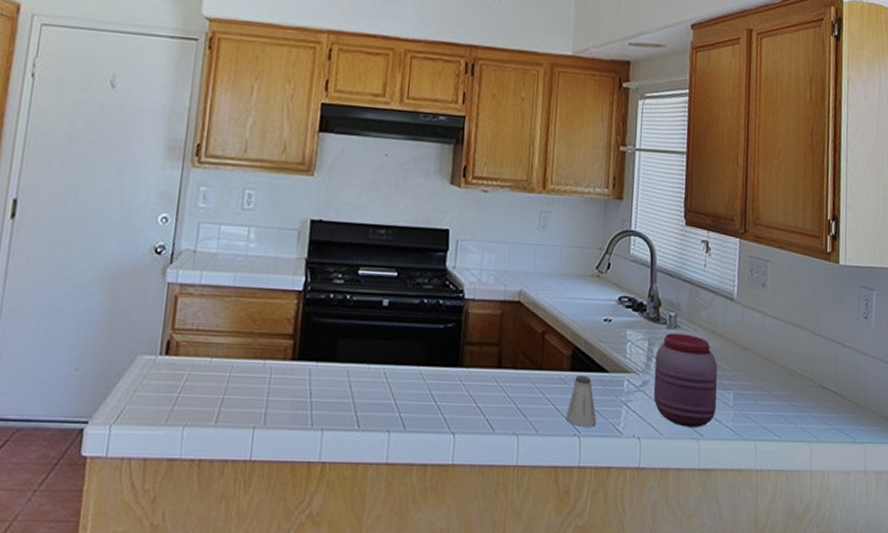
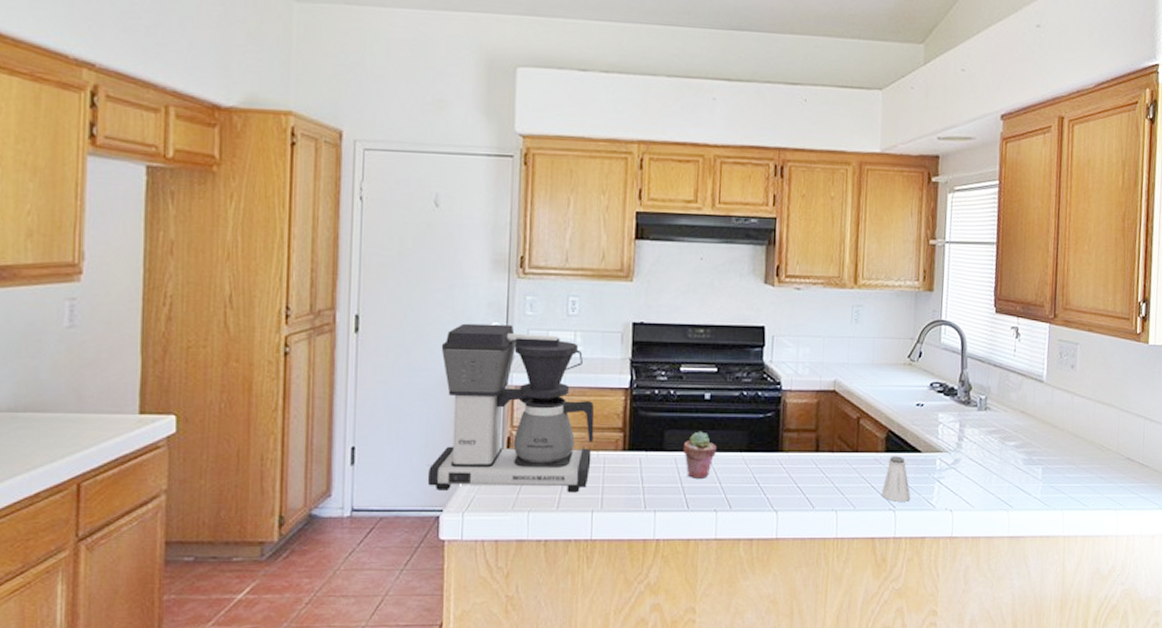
coffee maker: none [73,213,264,406] -> present [427,323,595,493]
potted succulent: none [356,341,392,394] -> present [682,431,716,478]
jar: present [653,333,718,428] -> none [964,414,1027,500]

